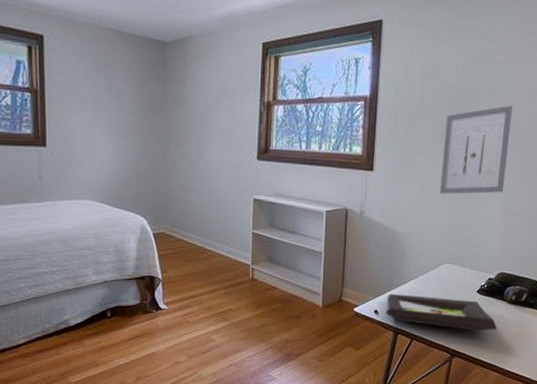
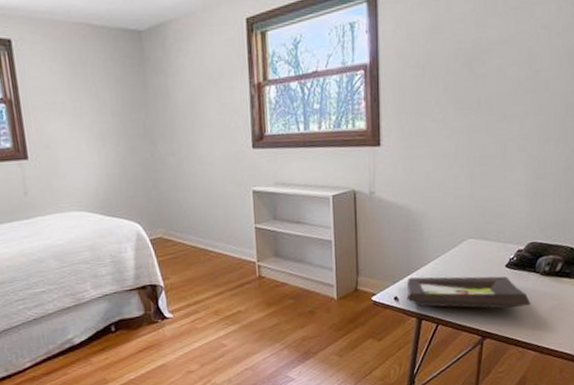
wall art: present [440,105,513,194] -> none [456,55,532,163]

